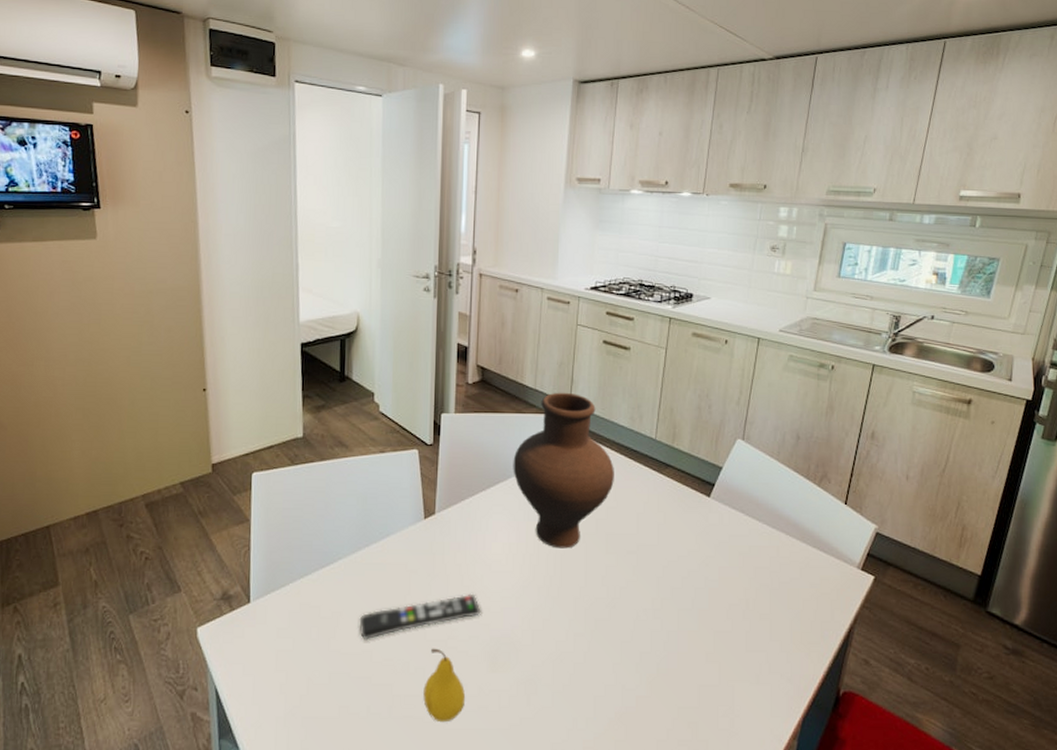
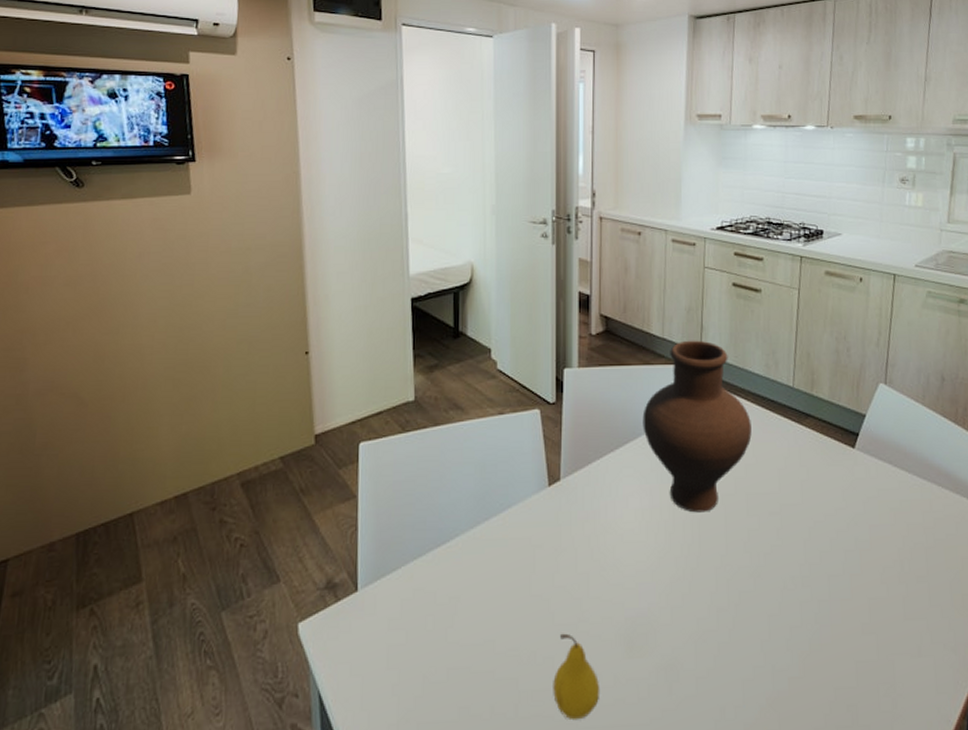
remote control: present [359,593,481,640] -> none [479,568,614,629]

